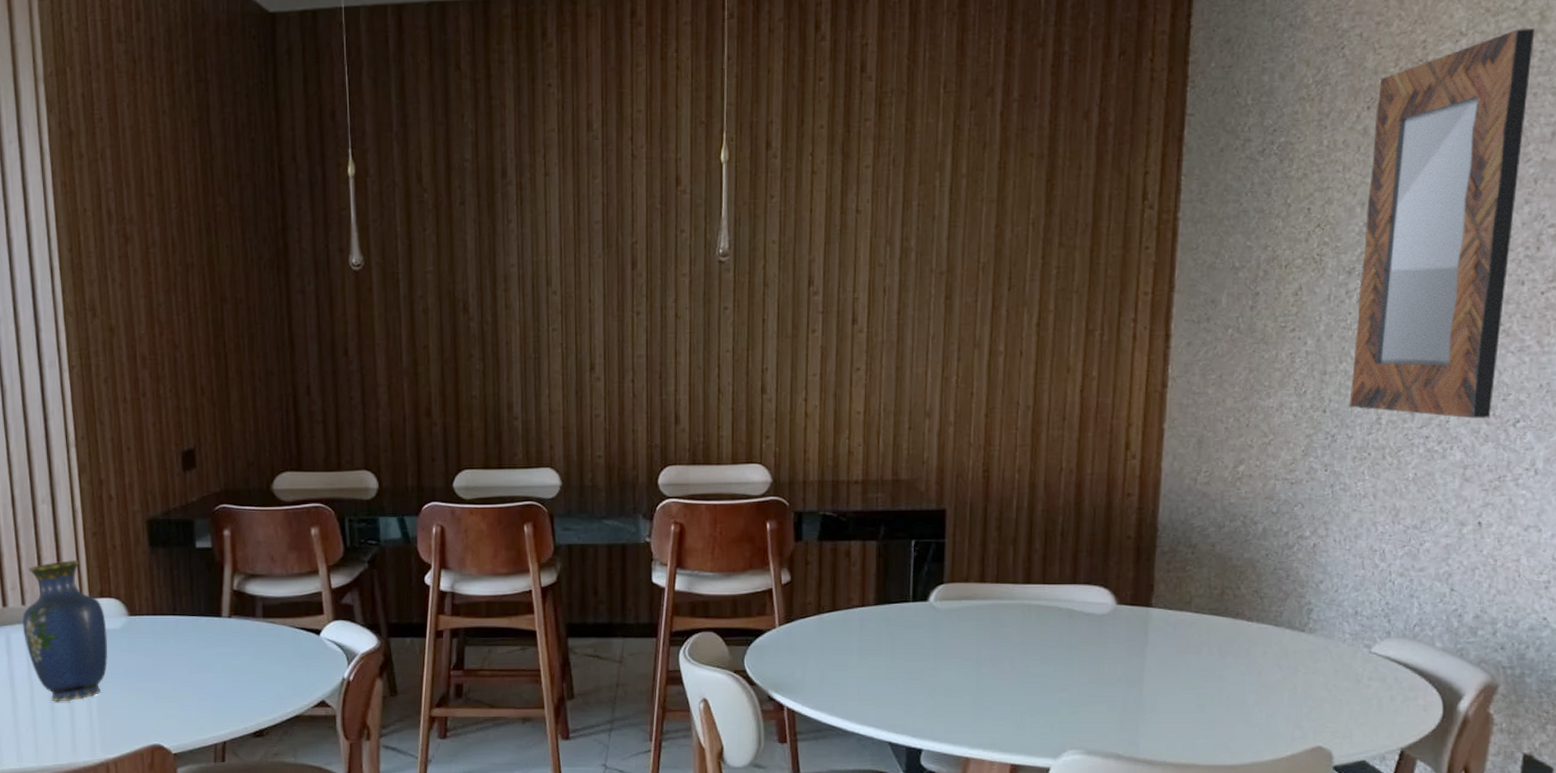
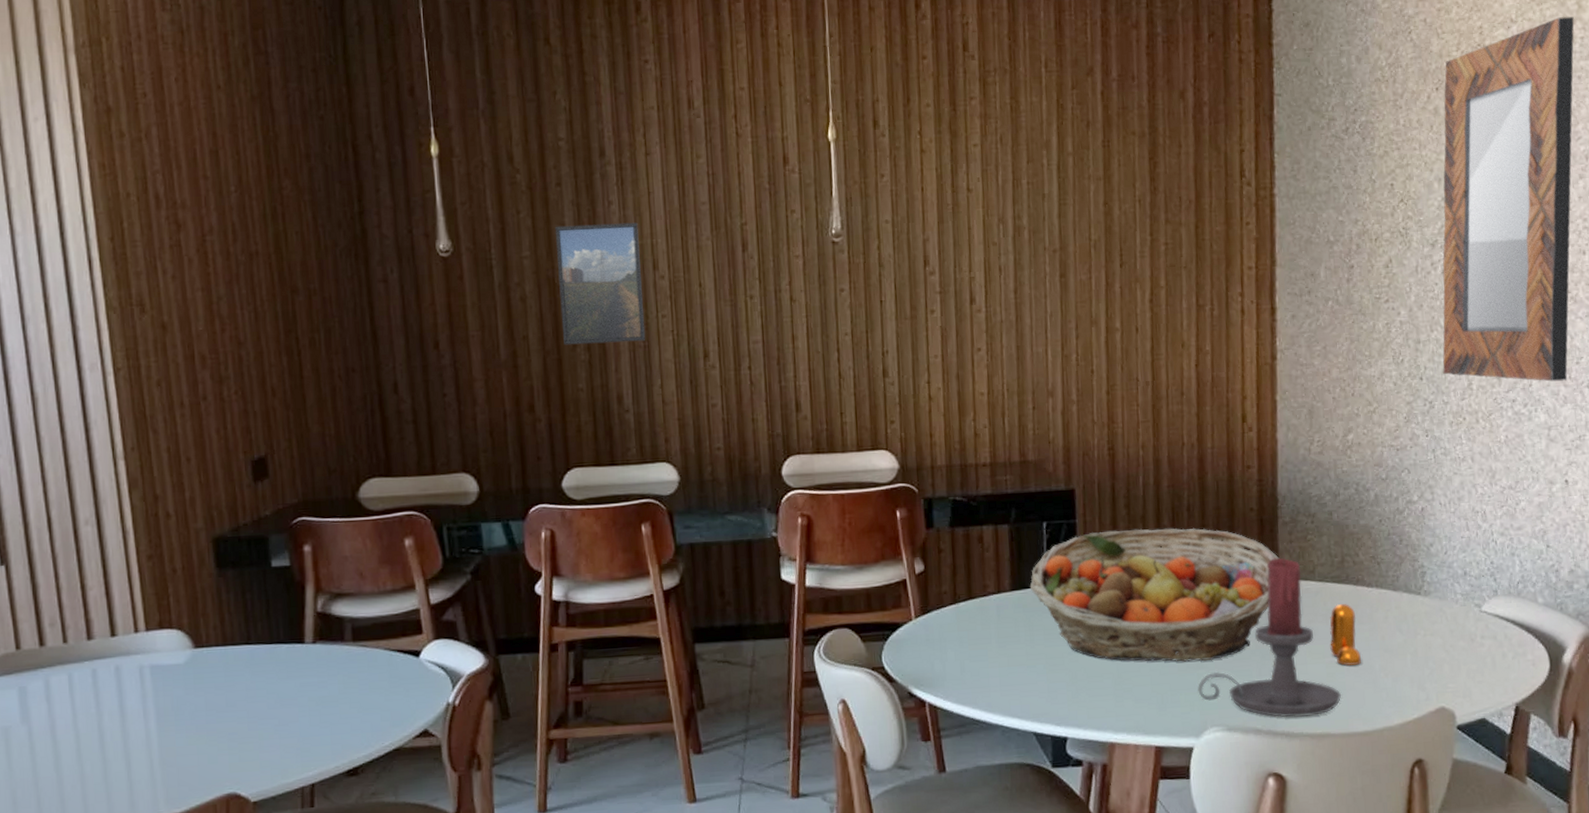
vase: present [22,559,108,702] -> none [64,587,171,753]
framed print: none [457,240,537,355] -> present [555,222,646,345]
fruit basket: none [894,551,1155,685] -> present [1029,527,1280,662]
candle holder: none [1059,587,1210,746] -> present [1198,557,1341,717]
pepper shaker: none [1202,637,1235,698] -> present [1330,604,1362,666]

